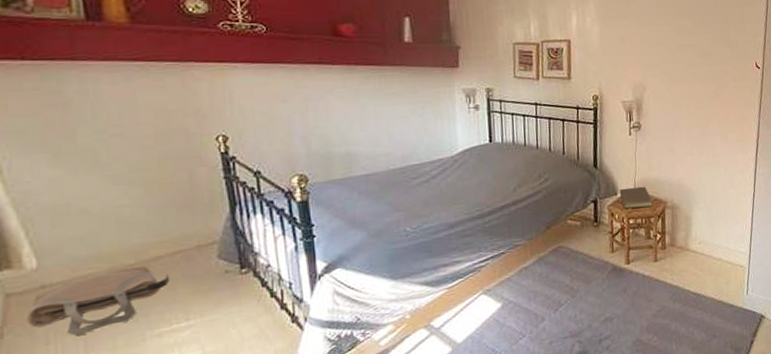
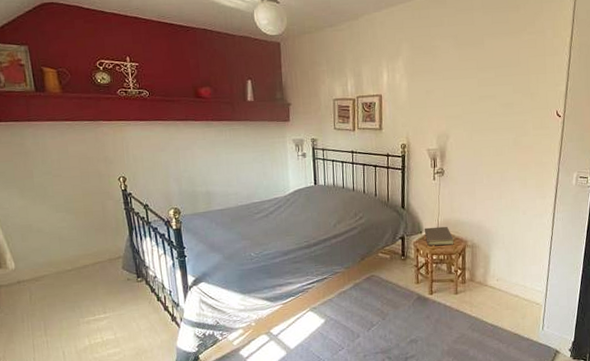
tote bag: present [27,265,170,337] -> none [11,271,93,318]

